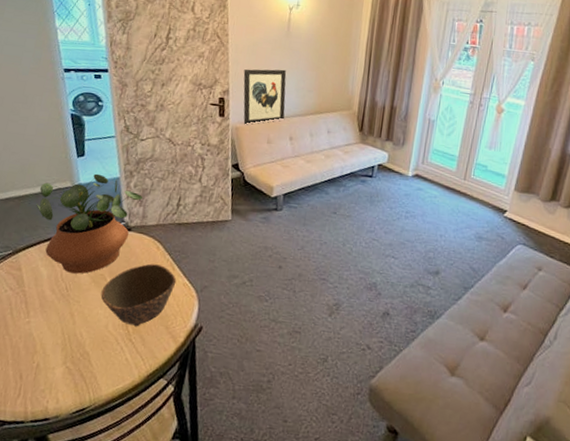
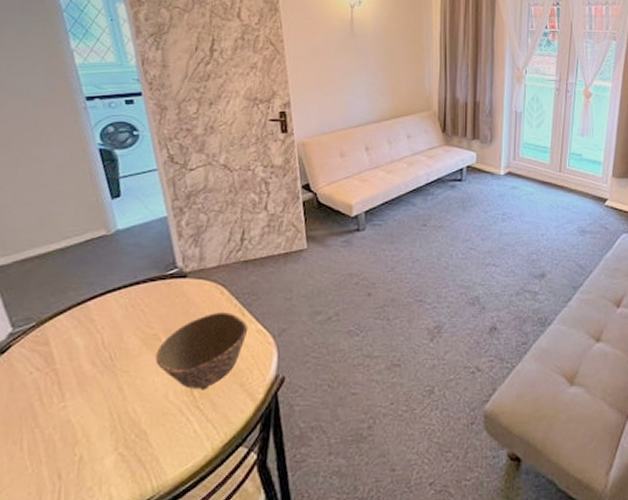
potted plant: present [36,173,143,274] -> none [62,215,199,338]
wall art: present [243,69,287,125] -> none [305,73,358,139]

